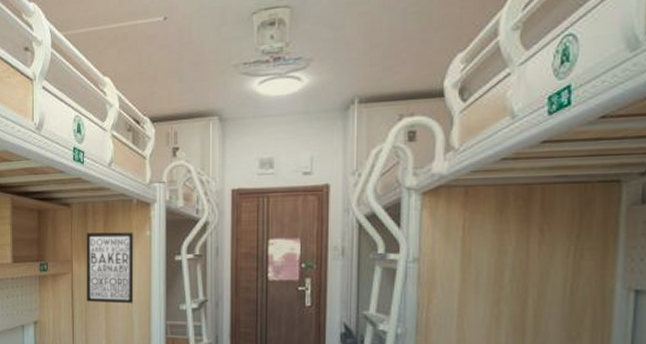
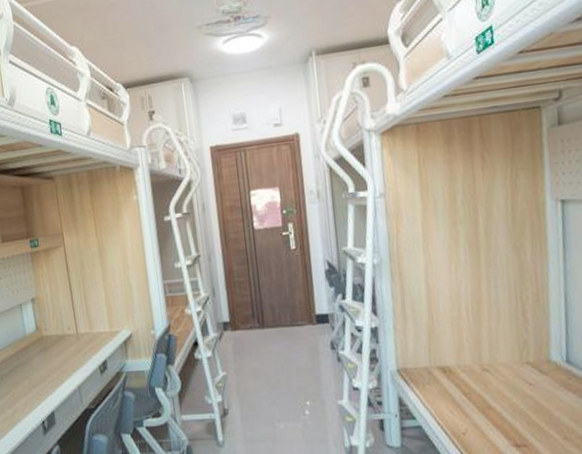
wall art: present [86,232,134,304] -> none [73,198,129,272]

